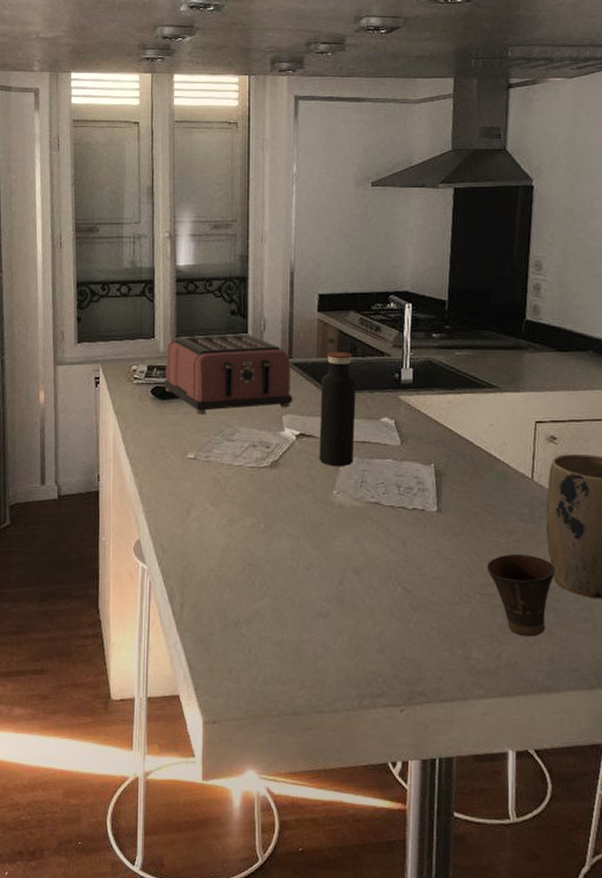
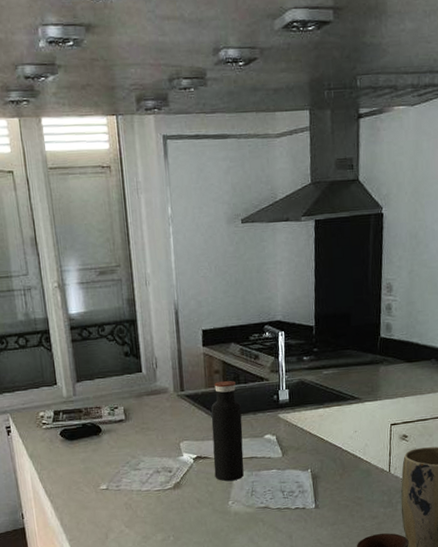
toaster: present [163,334,293,415] -> none [69,372,188,450]

